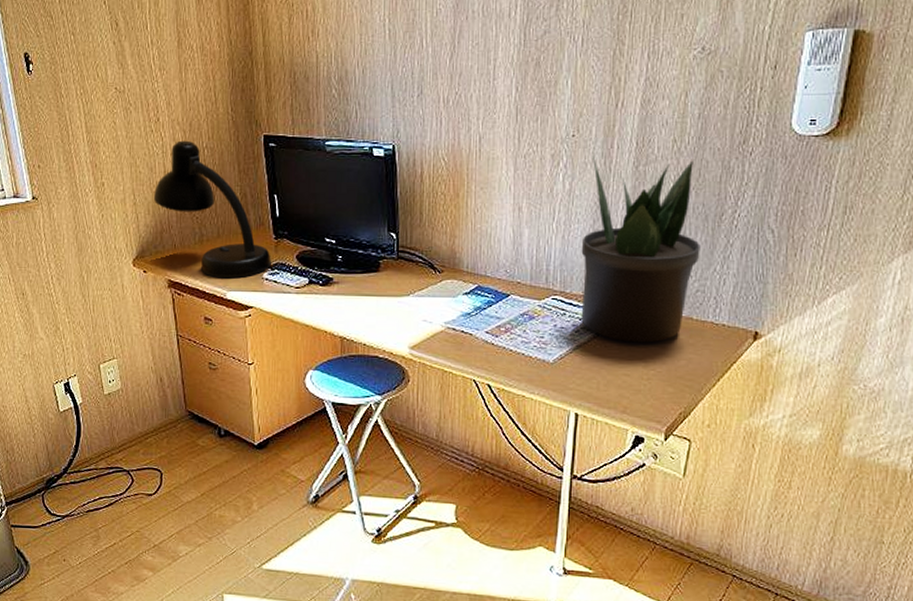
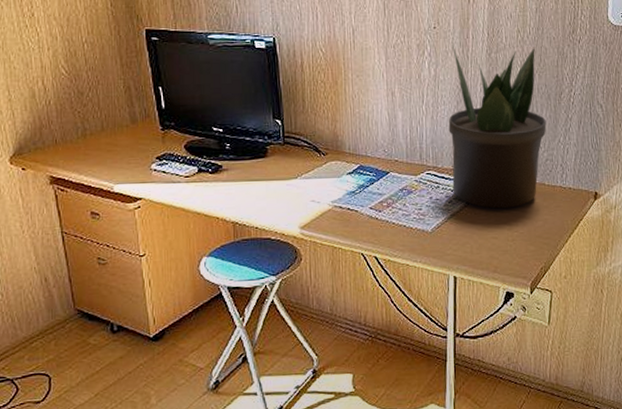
desk lamp: present [153,140,271,279] -> none [30,35,159,172]

